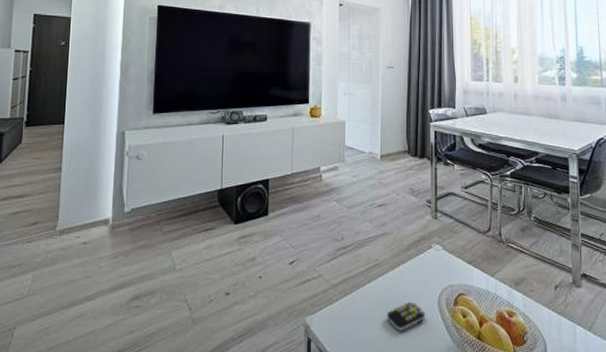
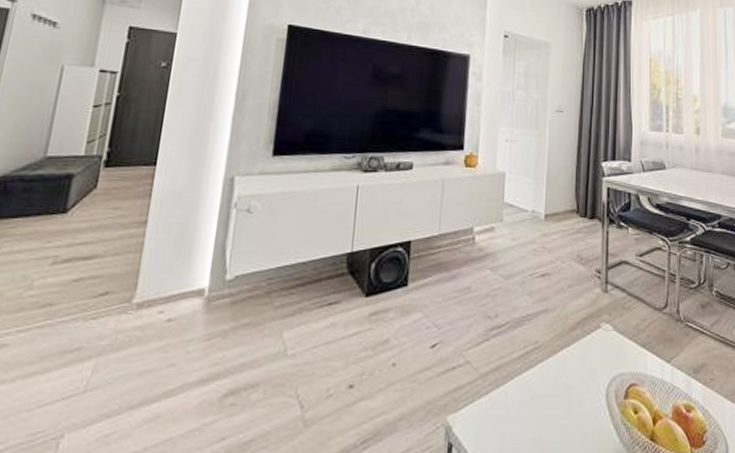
remote control: present [387,301,425,331] -> none [546,394,590,432]

